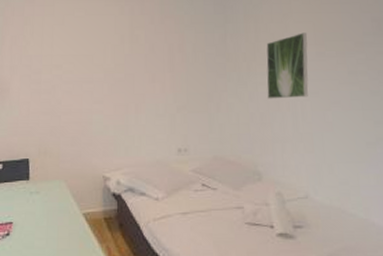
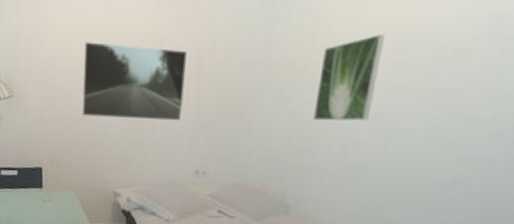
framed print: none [68,41,161,107] -> present [81,42,187,121]

